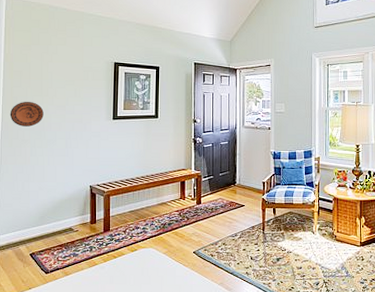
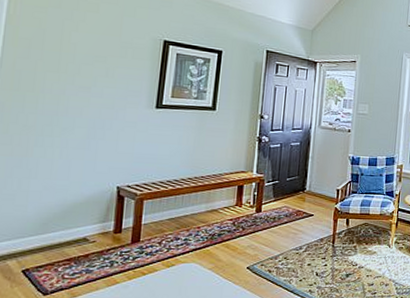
decorative plate: present [10,101,44,127] -> none [8,77,59,110]

